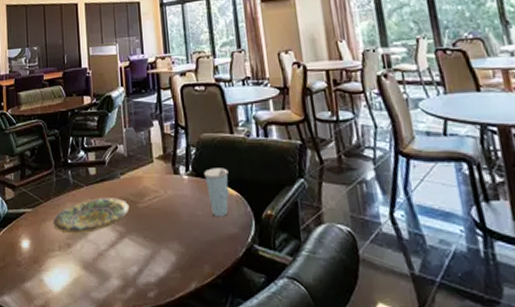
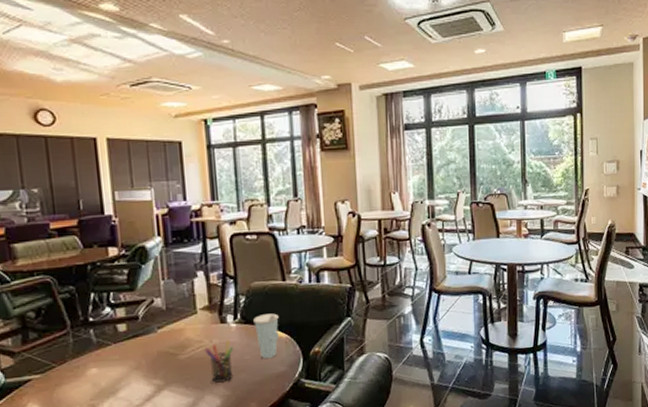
plate: present [52,198,130,234] -> none [70,352,169,395]
pen holder: none [160,191,187,239] -> present [204,339,234,384]

